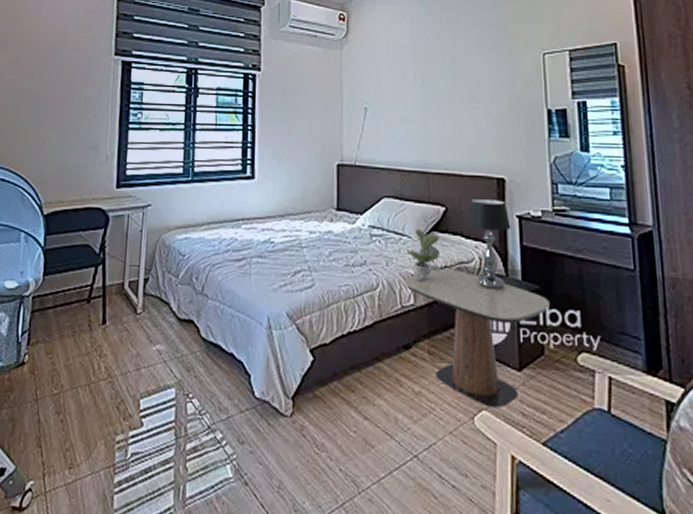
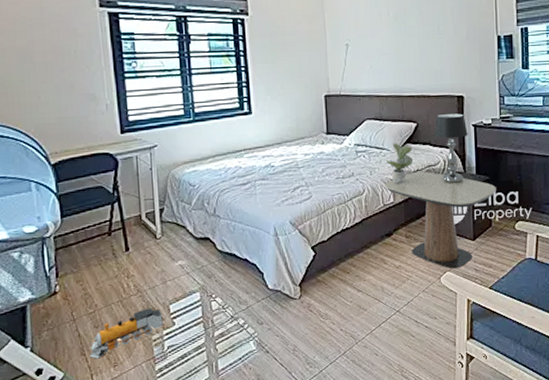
toy train: none [46,399,131,455] -> present [90,308,163,359]

